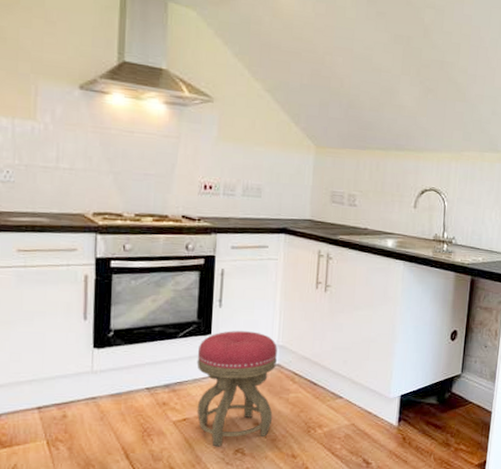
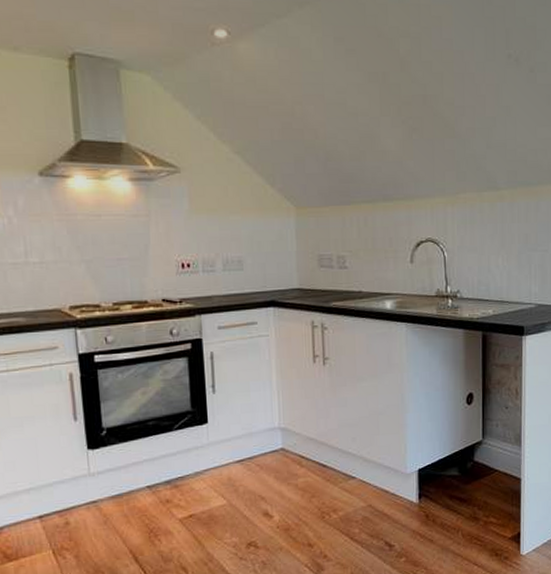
stool: present [196,331,278,447] -> none [195,416,283,542]

